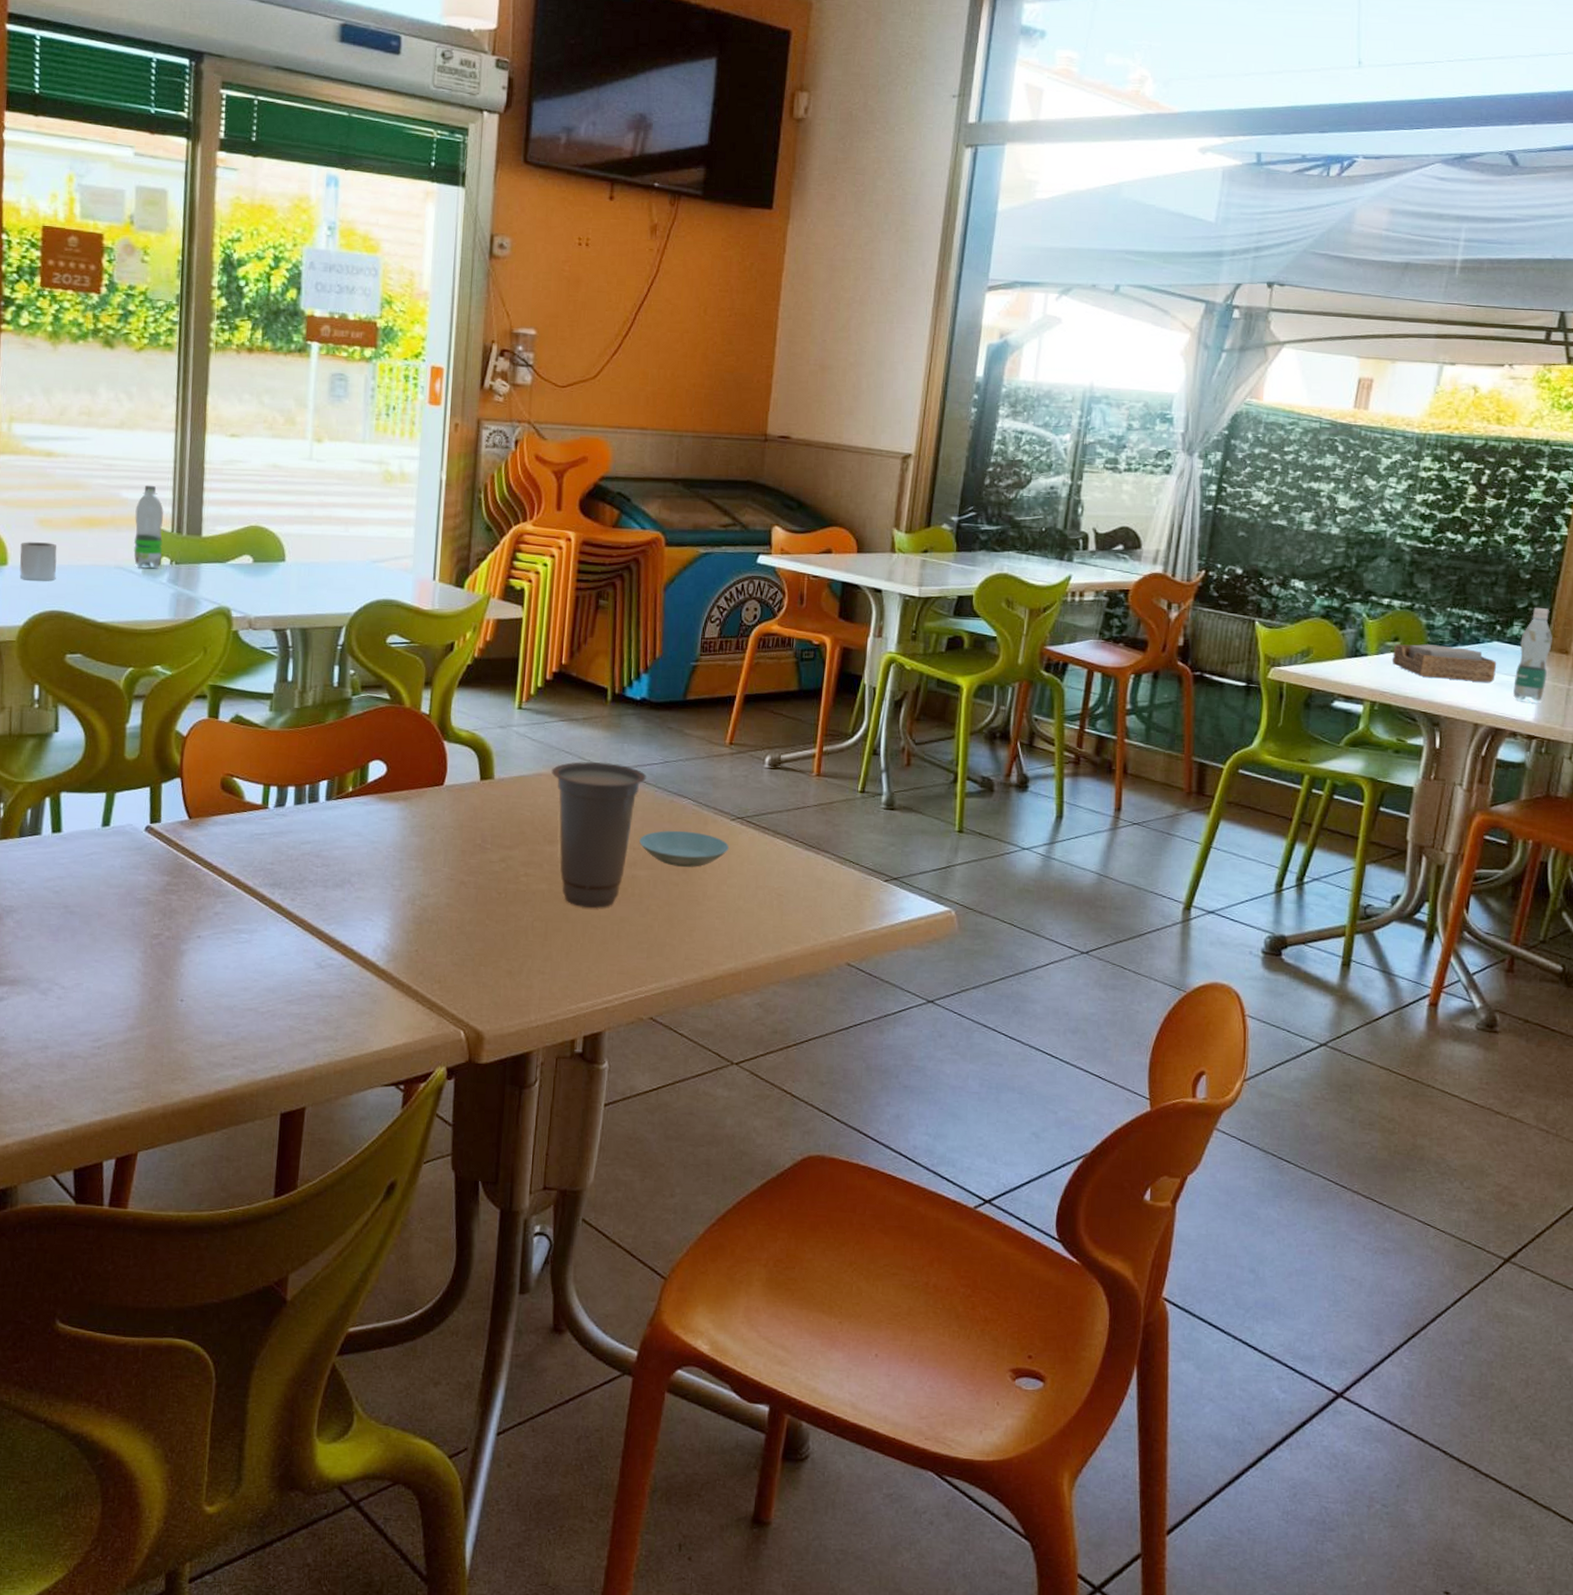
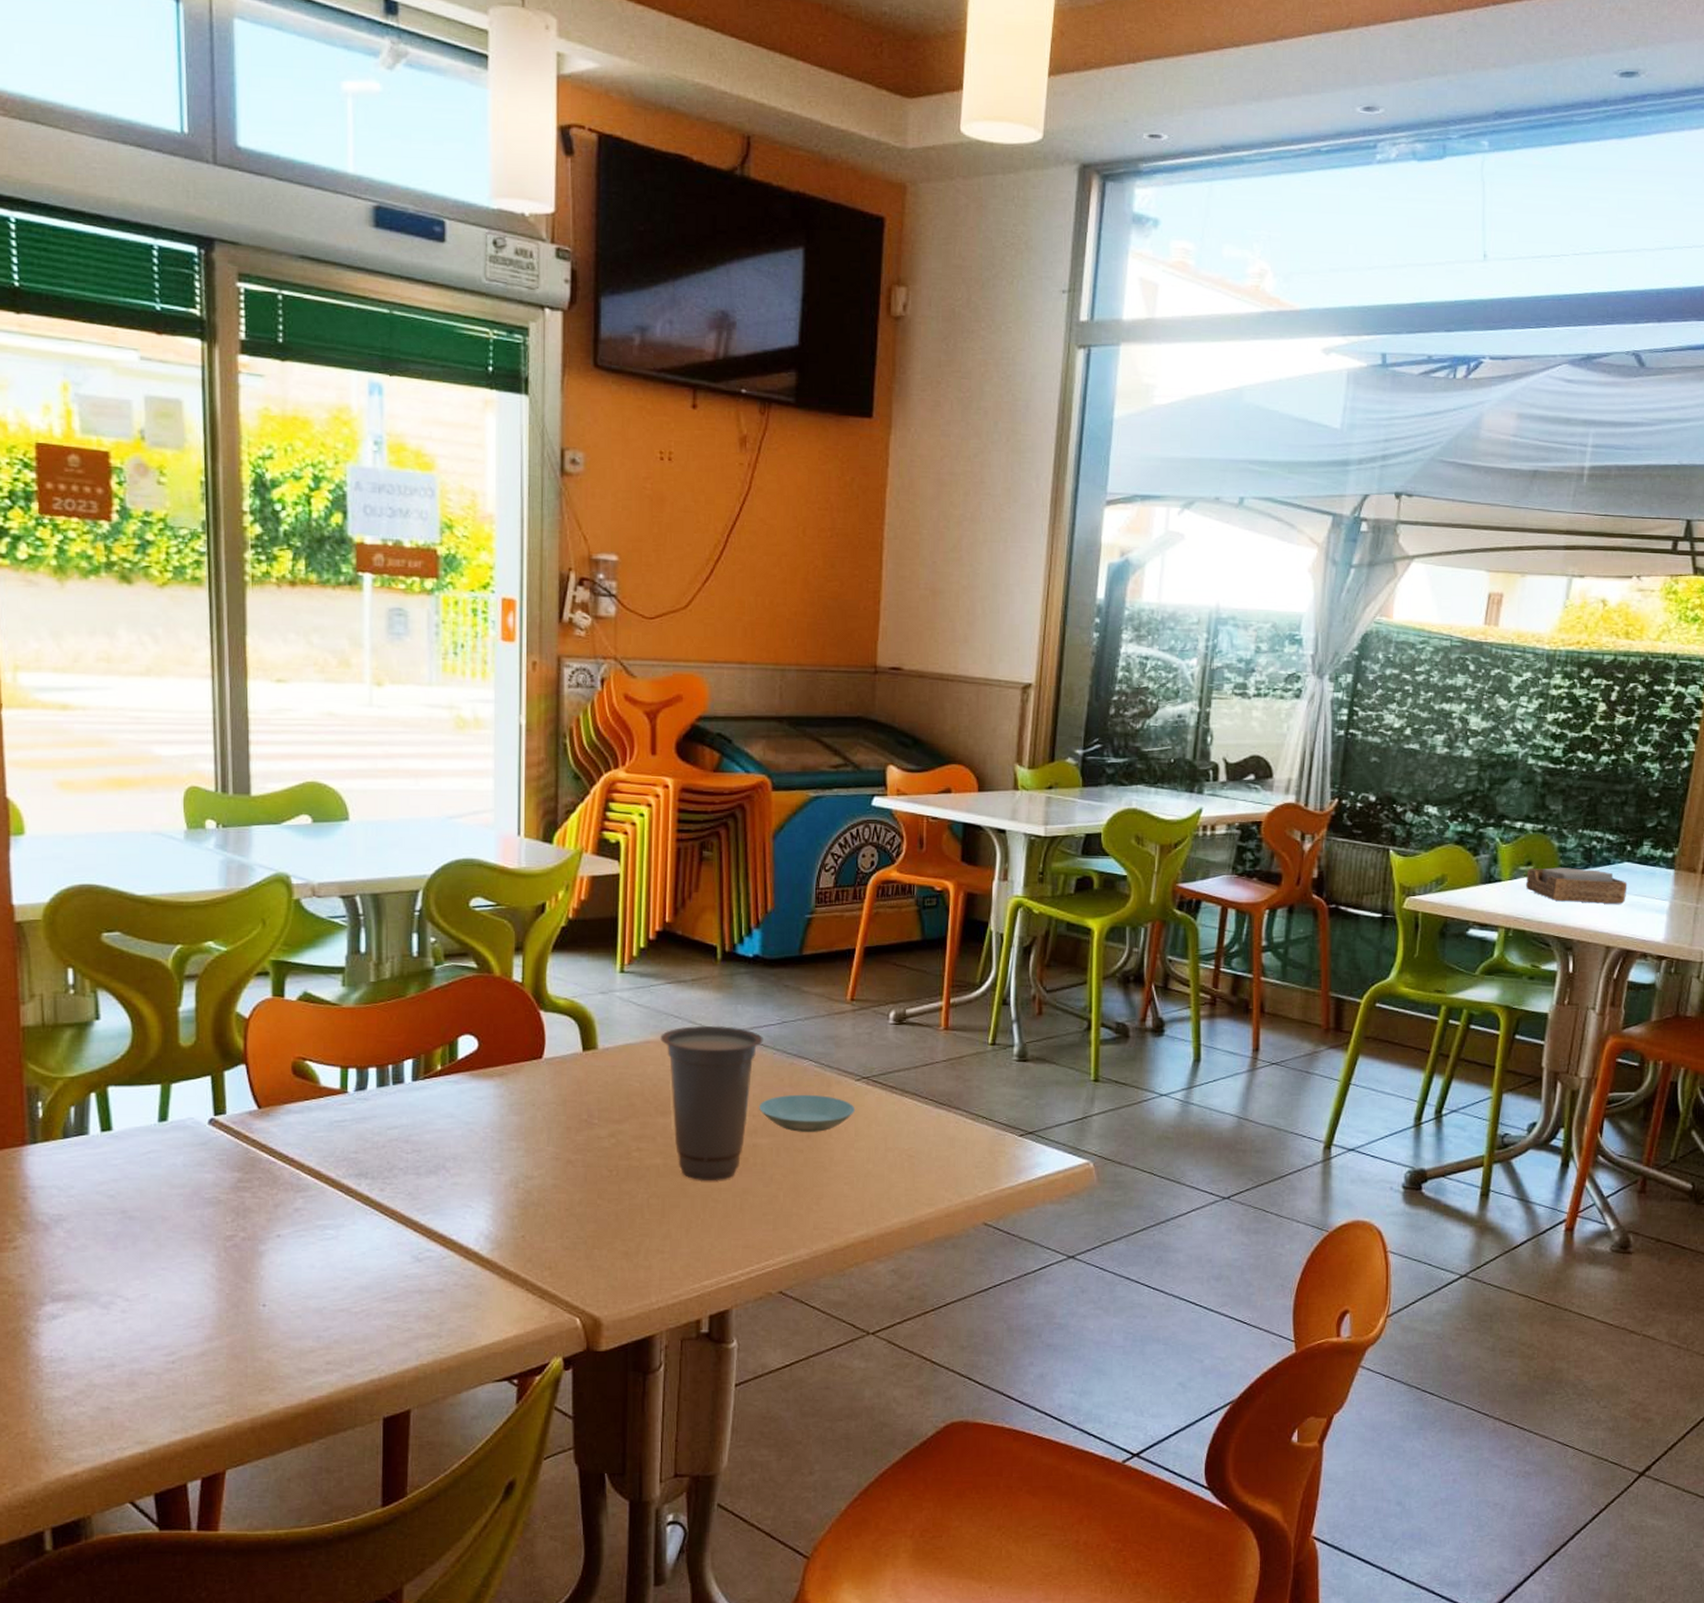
cup: present [19,542,57,582] -> none [38,807,84,853]
bottle: present [133,485,163,569] -> none [171,739,207,834]
bottle: present [1513,607,1552,703] -> none [1644,825,1681,923]

